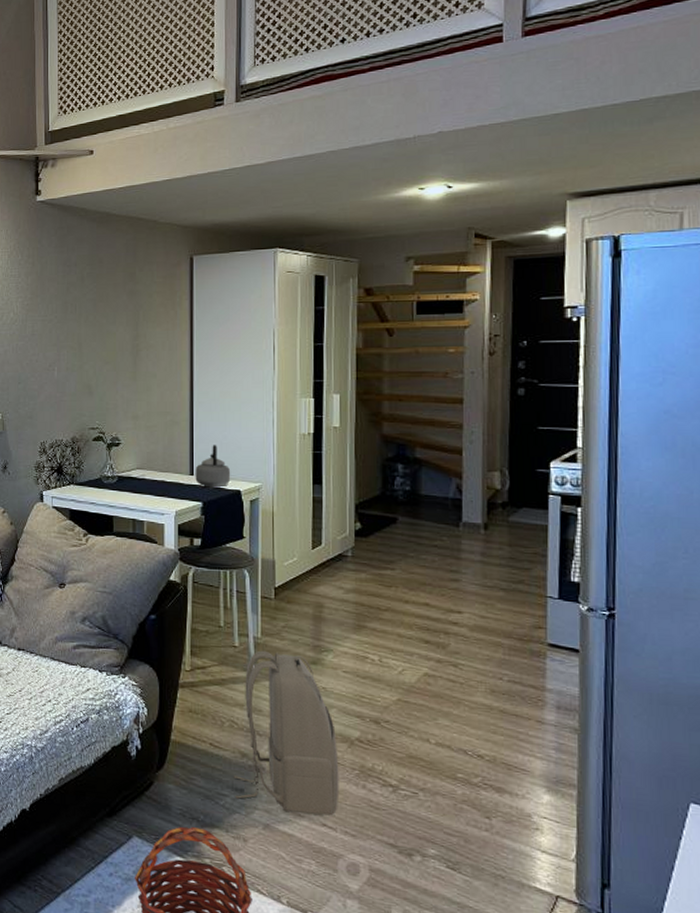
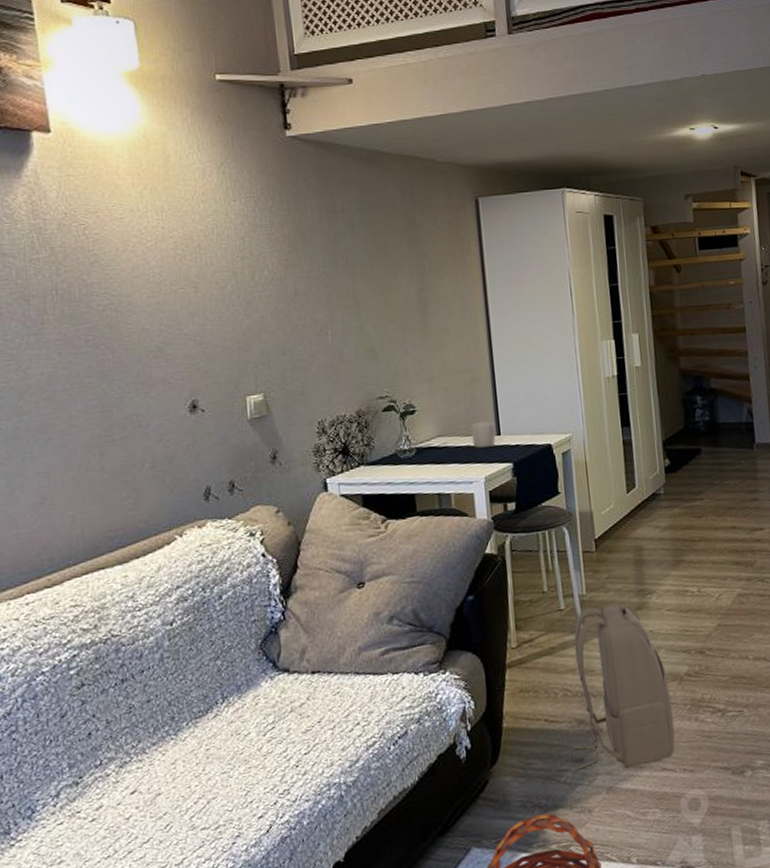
mug: none [167,461,190,484] -> present [471,421,496,448]
teapot: present [195,445,231,488] -> none [501,399,541,446]

